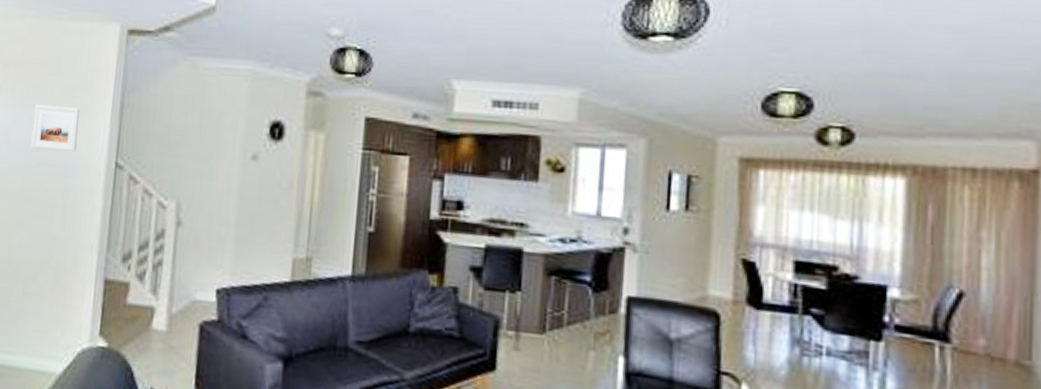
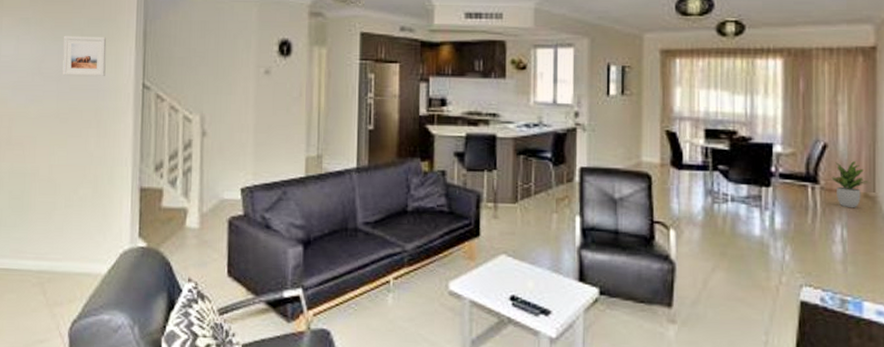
potted plant: none [966,316,1027,380] -> present [830,160,872,209]

